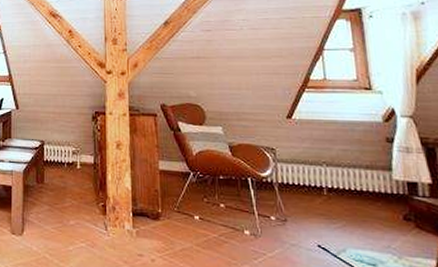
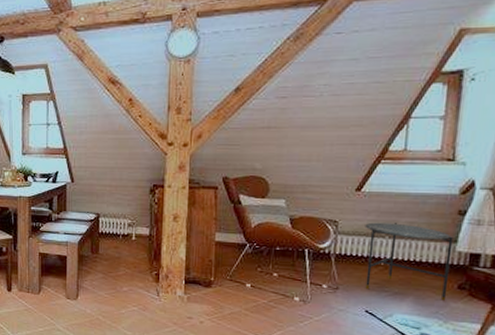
side table: none [301,150,395,234] -> present [365,222,454,301]

